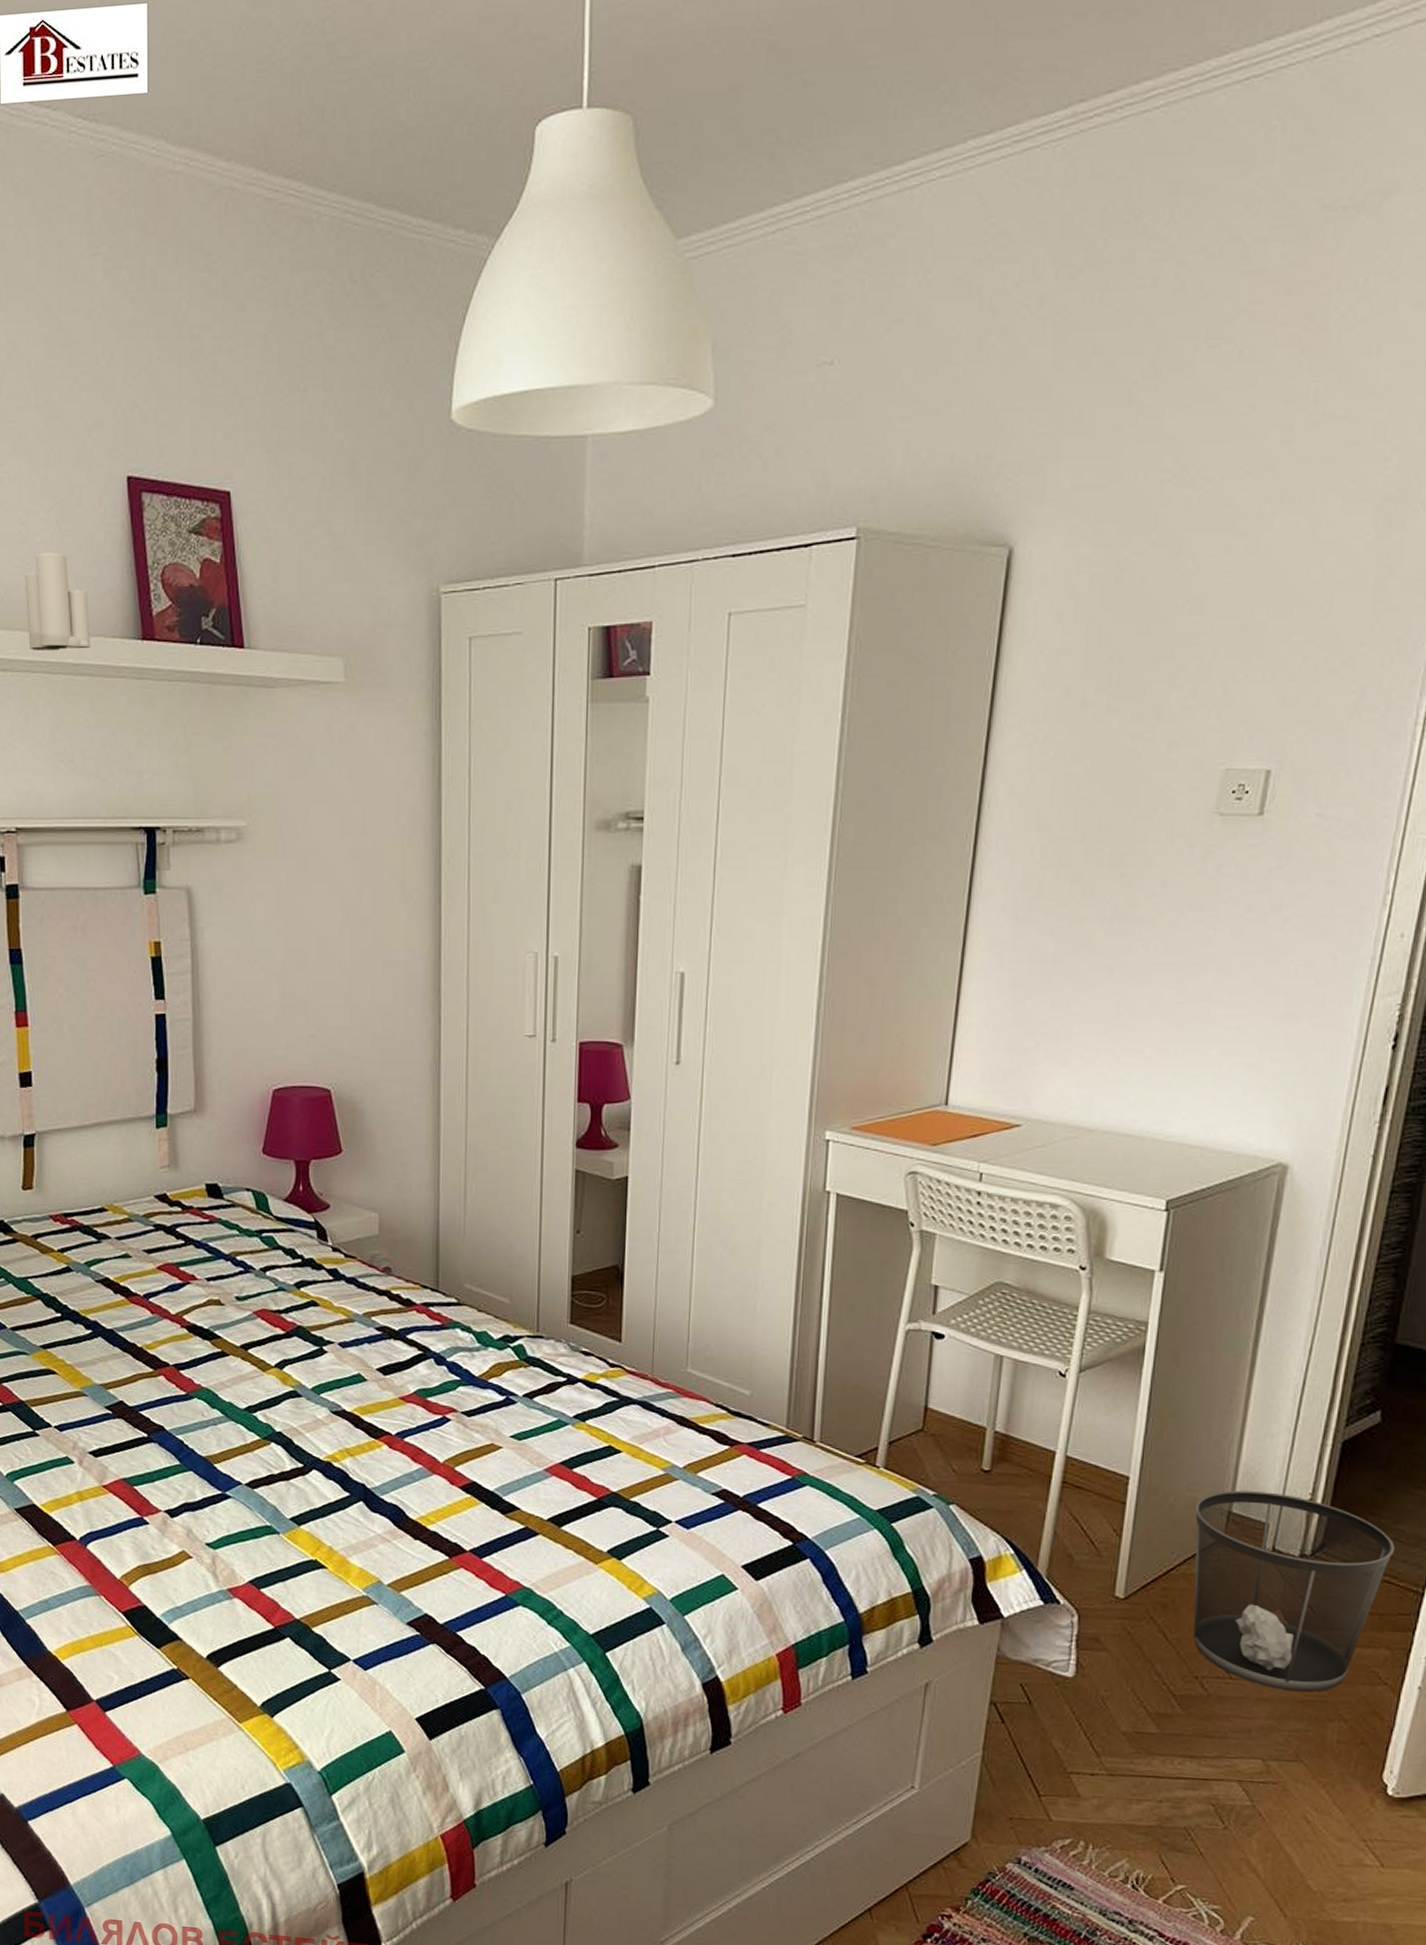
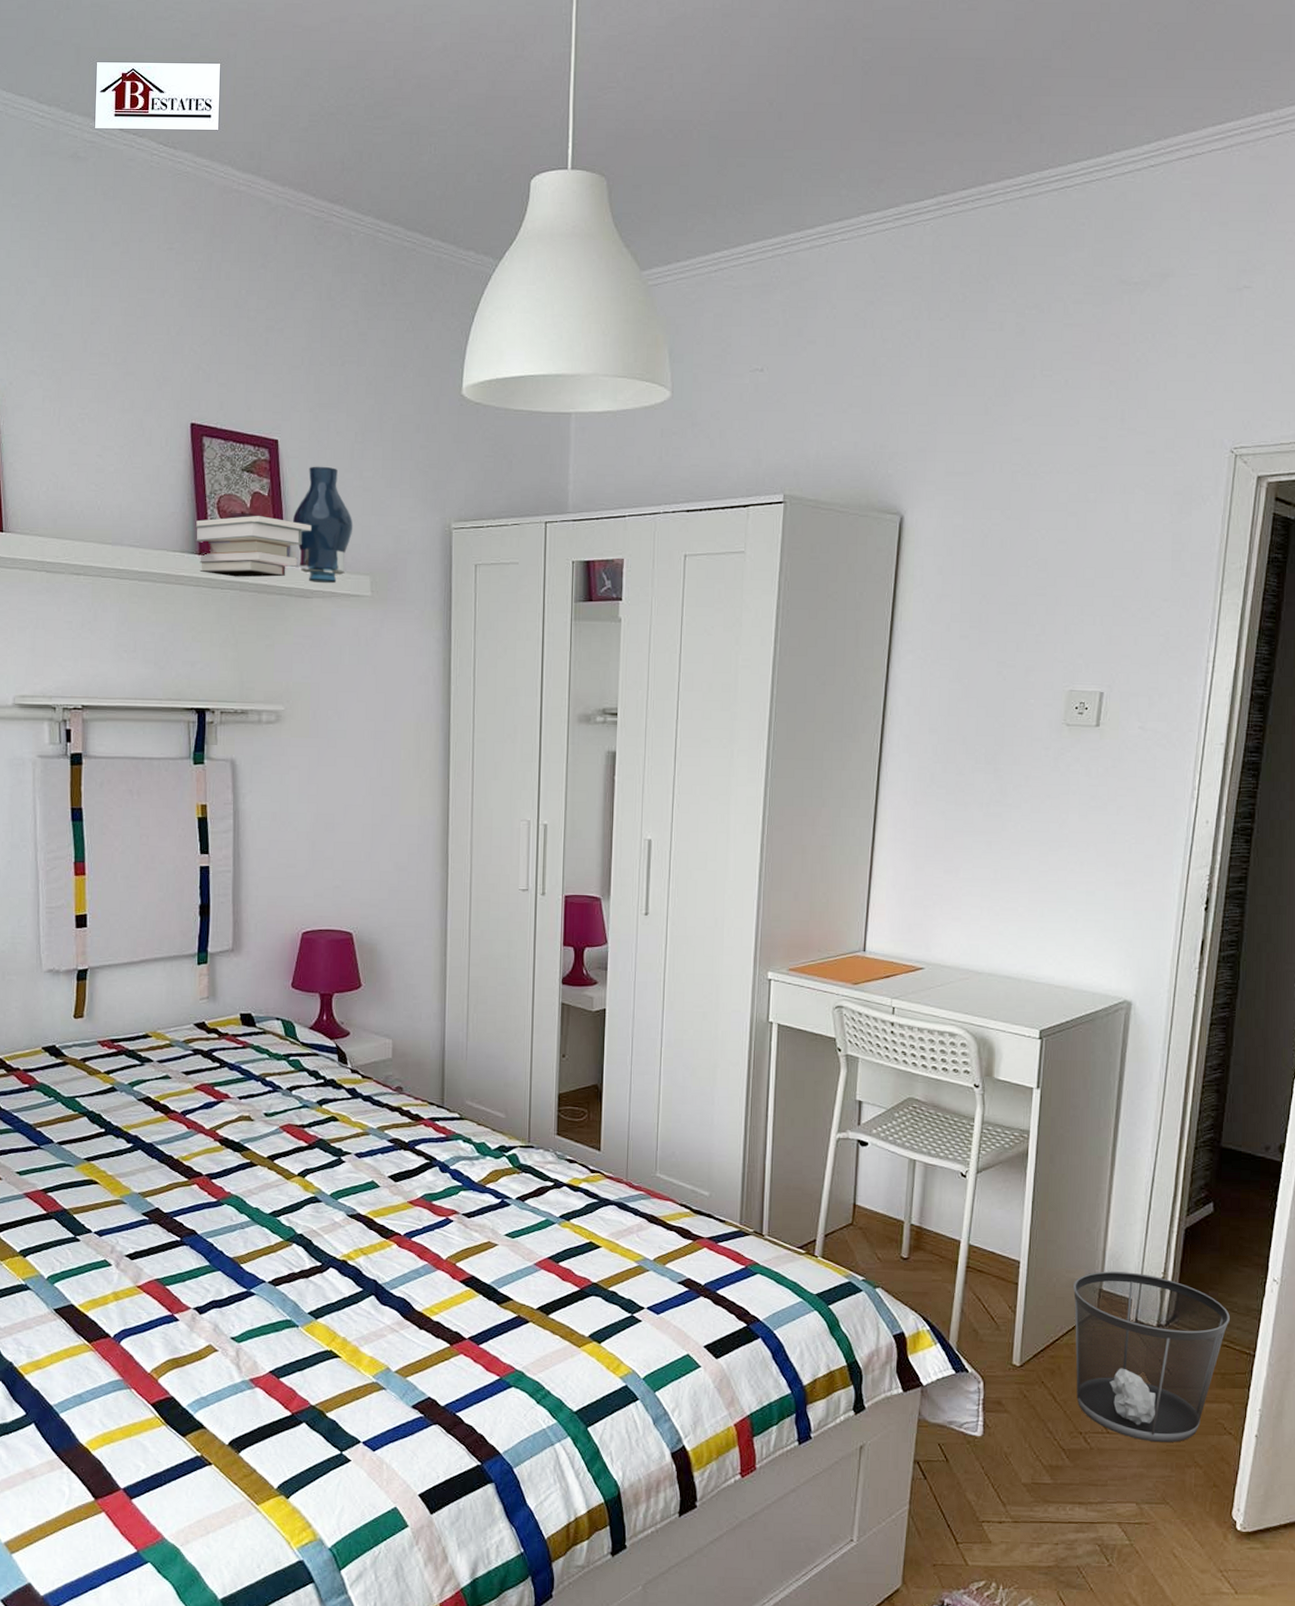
candle: present [25,543,90,650] -> none [99,472,154,560]
books: none [136,588,273,666] -> present [195,516,312,577]
vase: none [250,522,322,669] -> present [292,466,353,584]

